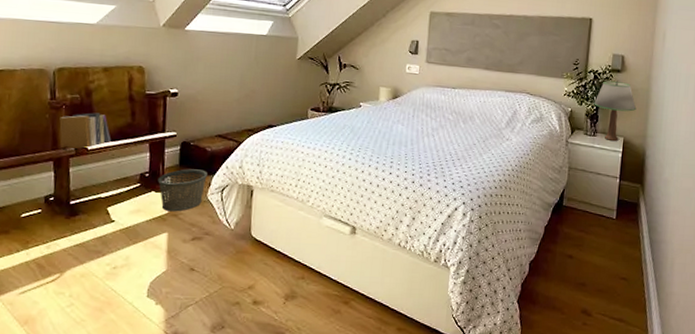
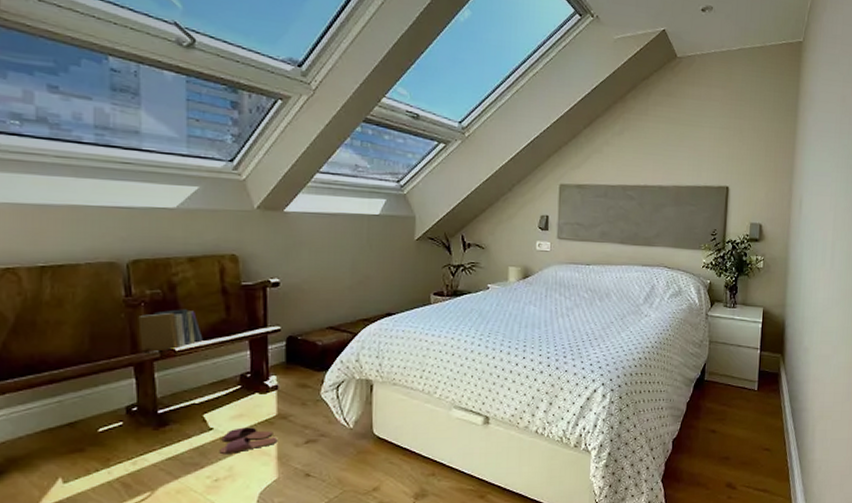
slippers: none [118,221,169,245] -> present [219,427,278,454]
basket: present [158,169,207,212] -> none [262,366,319,414]
table lamp: present [594,80,637,141] -> none [733,250,775,311]

